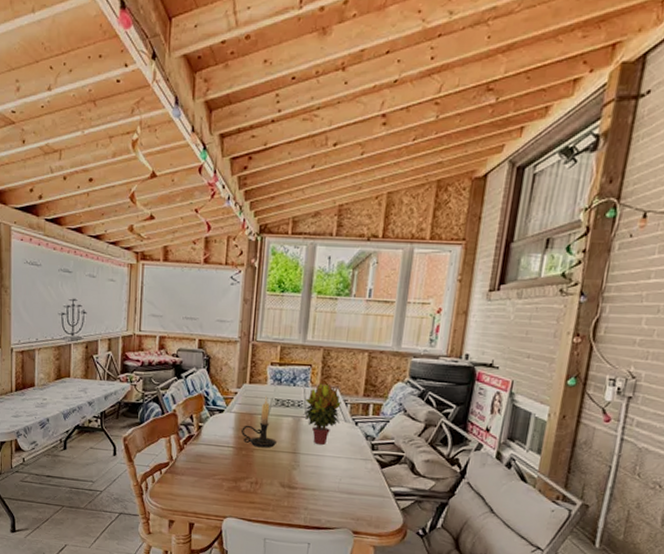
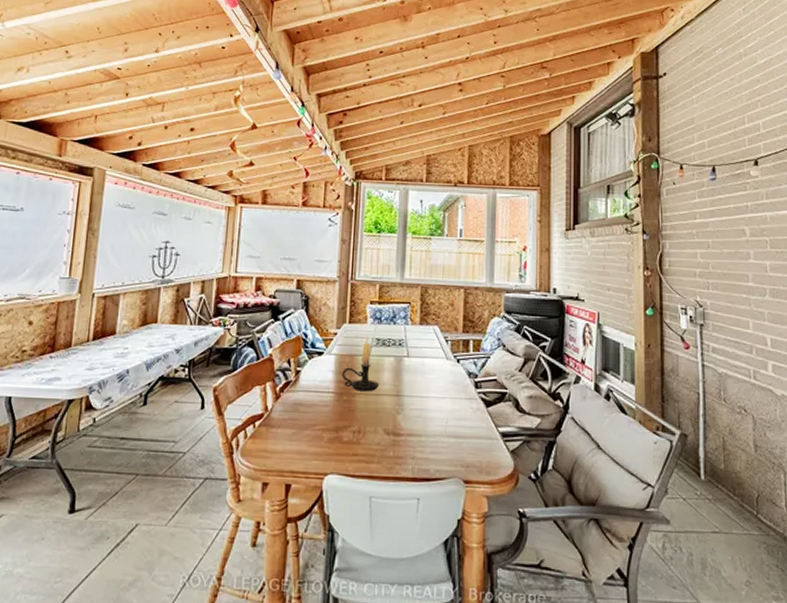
potted plant: present [301,383,341,445] -> none [403,321,443,385]

